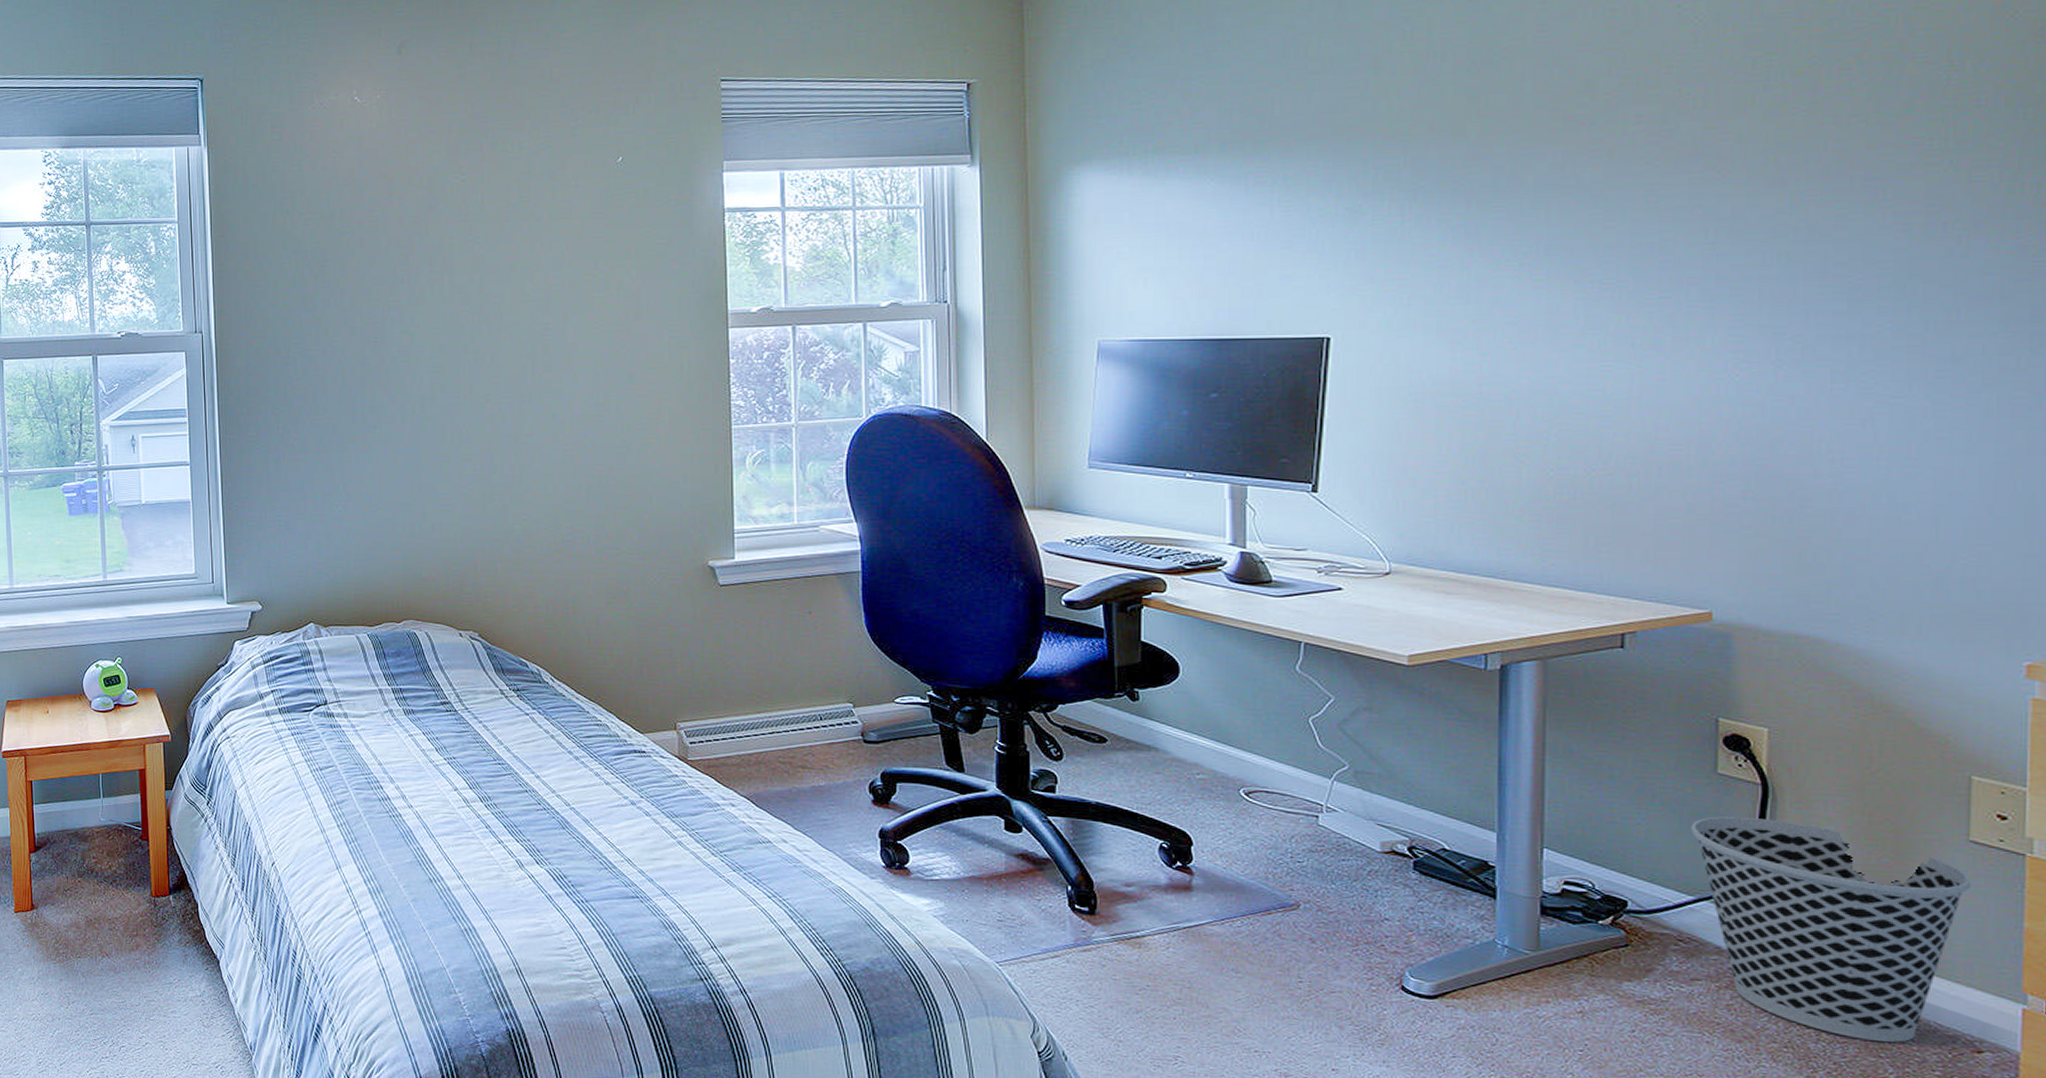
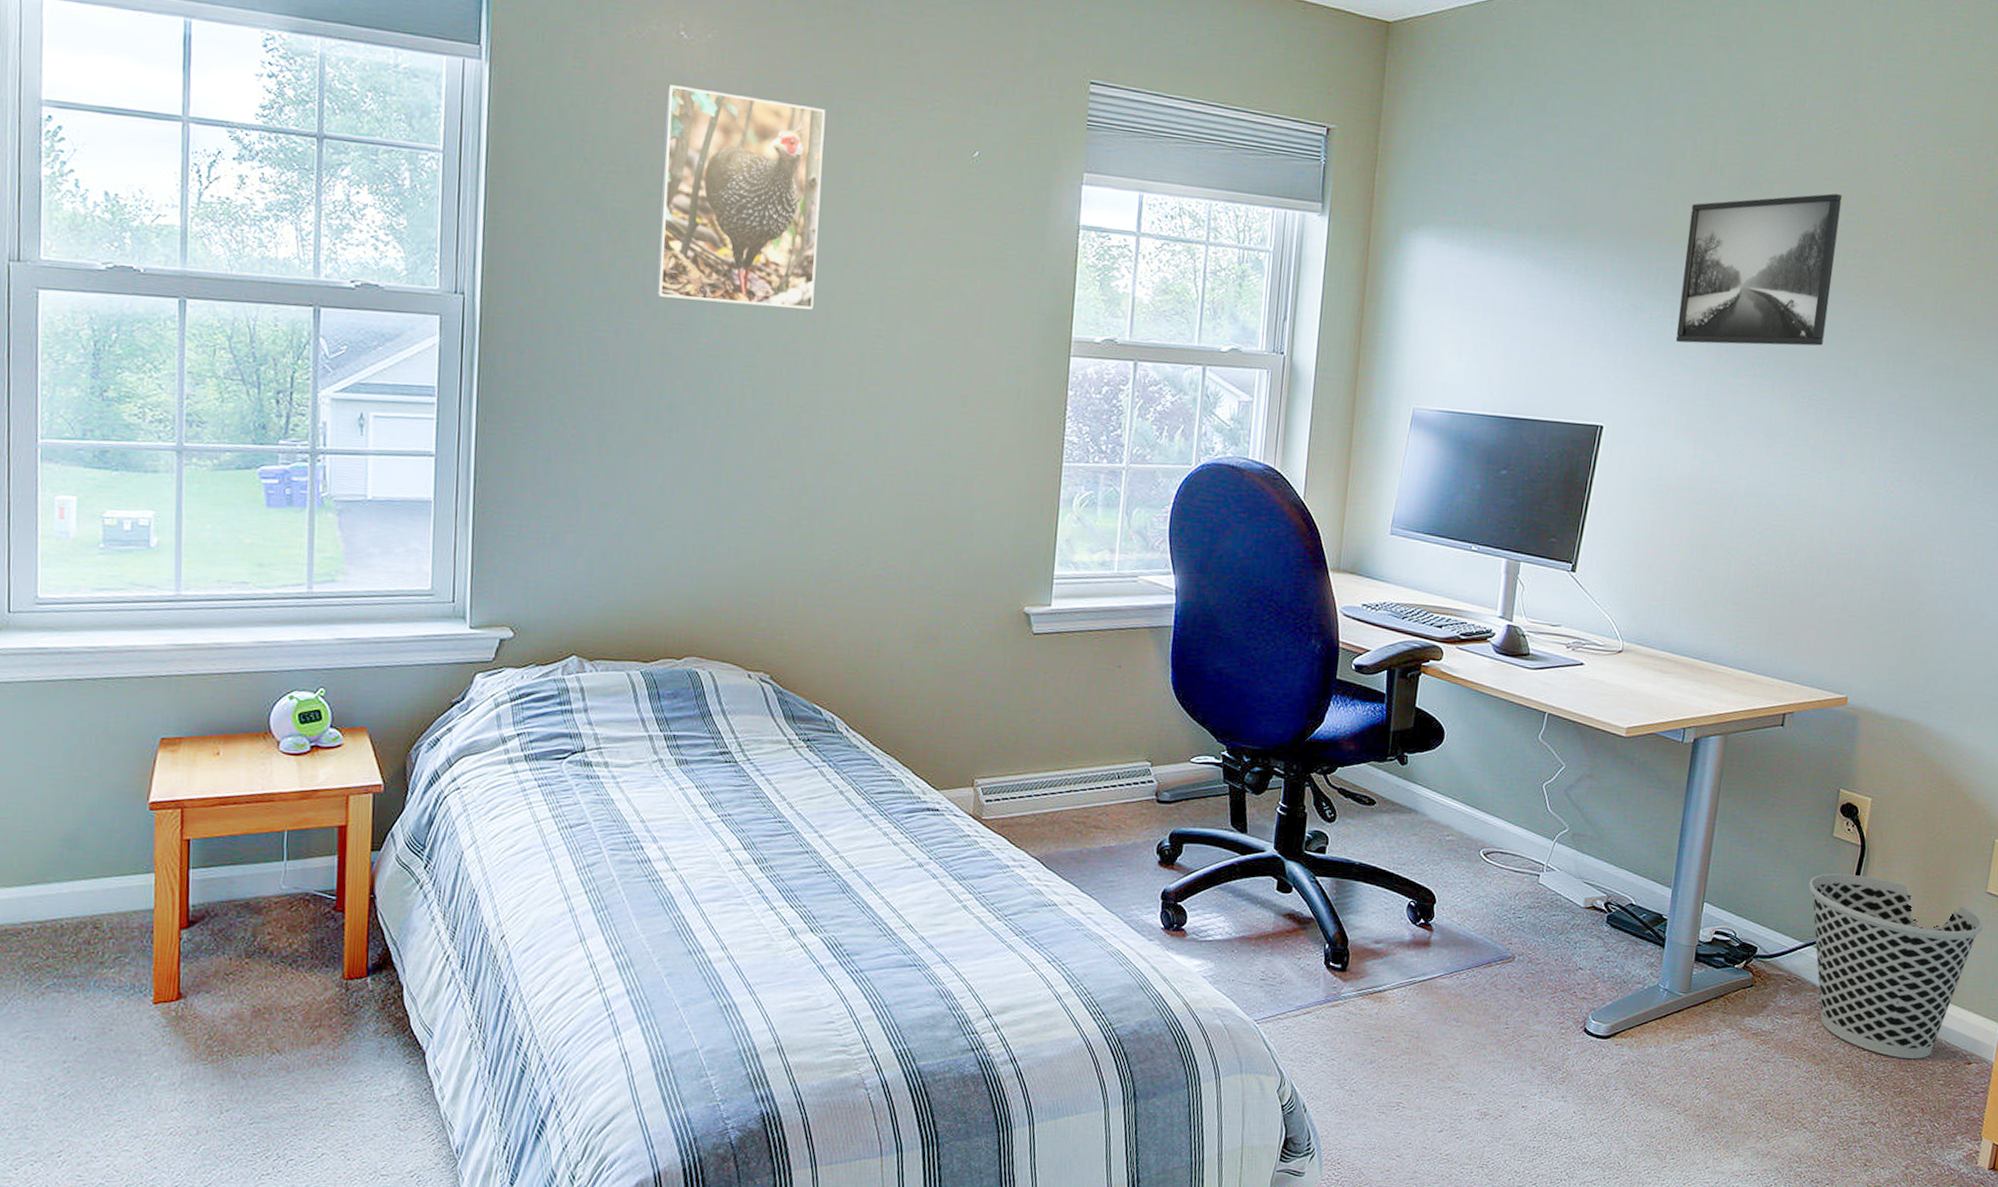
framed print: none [347,141,486,317] -> present [656,85,826,310]
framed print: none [1409,57,1611,241] -> present [1675,193,1842,346]

